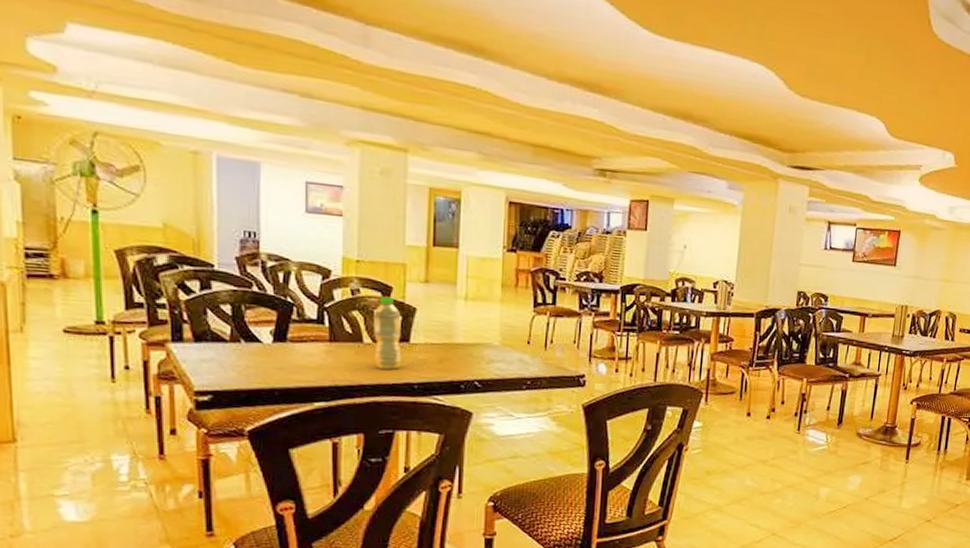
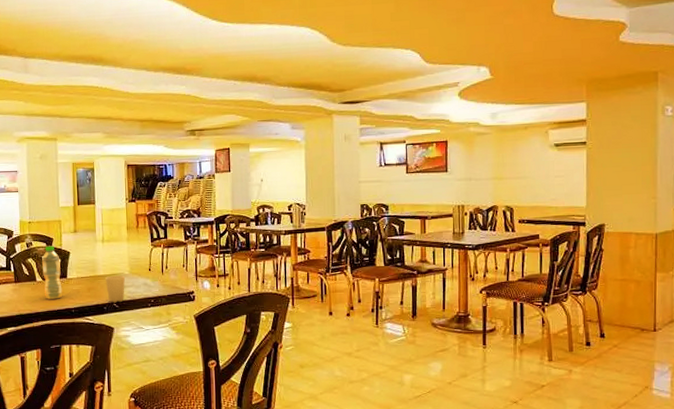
cup: none [465,345,493,381] -> present [105,275,125,303]

